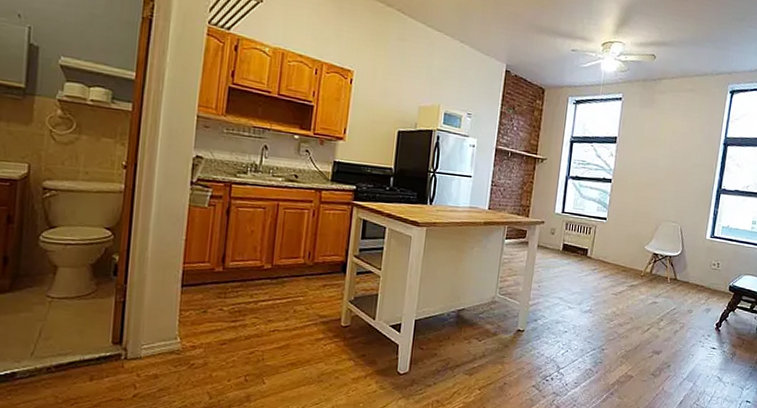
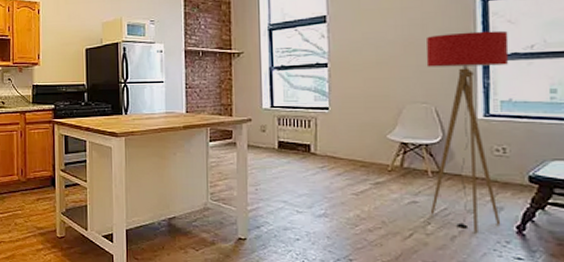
floor lamp: none [664,167,736,328] -> present [426,30,509,232]

